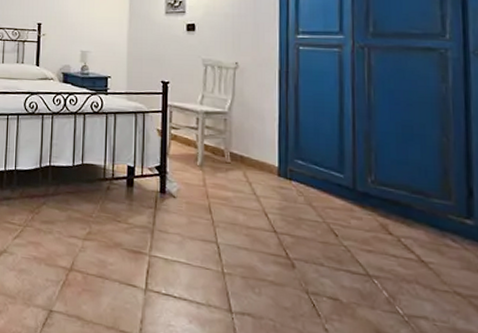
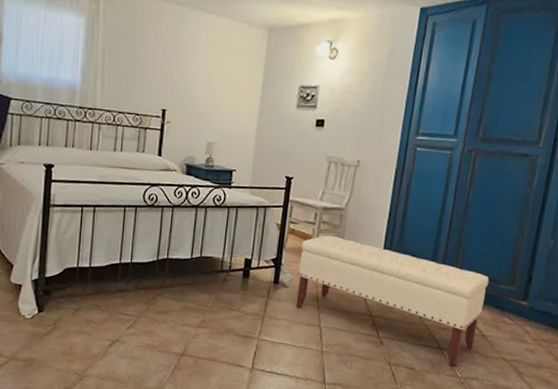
bench: none [186,141,416,300] -> present [295,235,489,367]

